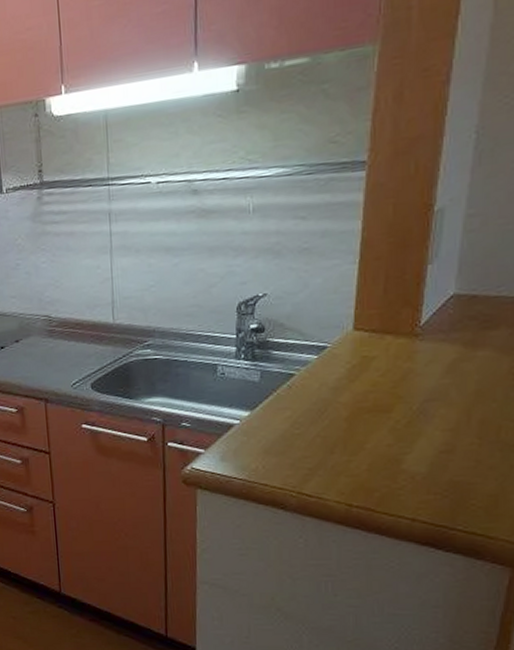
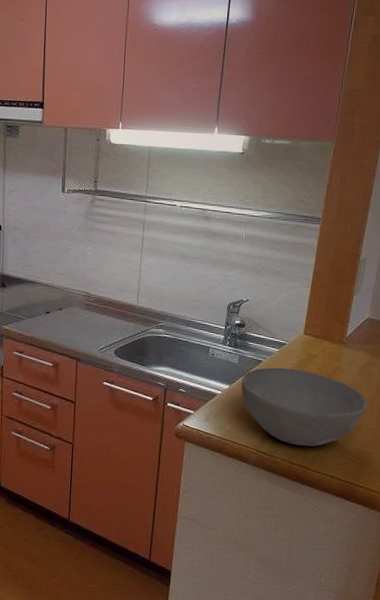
bowl: none [266,379,462,482] -> present [240,367,368,446]

